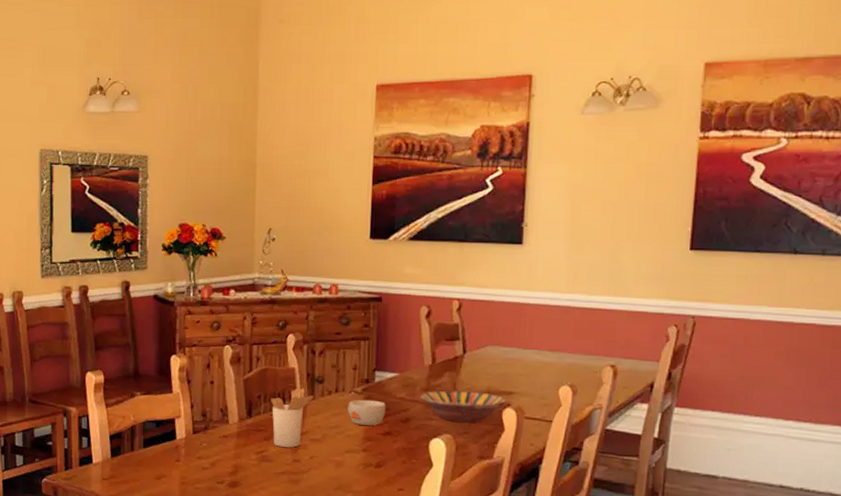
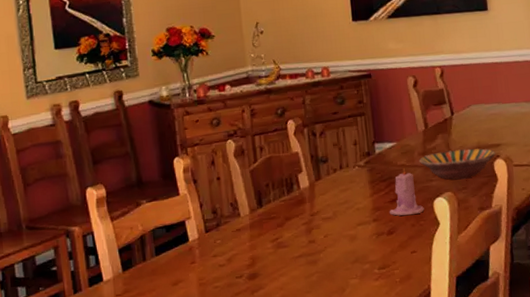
utensil holder: present [271,388,314,448] -> none [279,170,320,231]
bowl: present [347,399,386,426] -> none [353,171,389,197]
candle: none [380,401,419,451] -> present [389,168,424,216]

